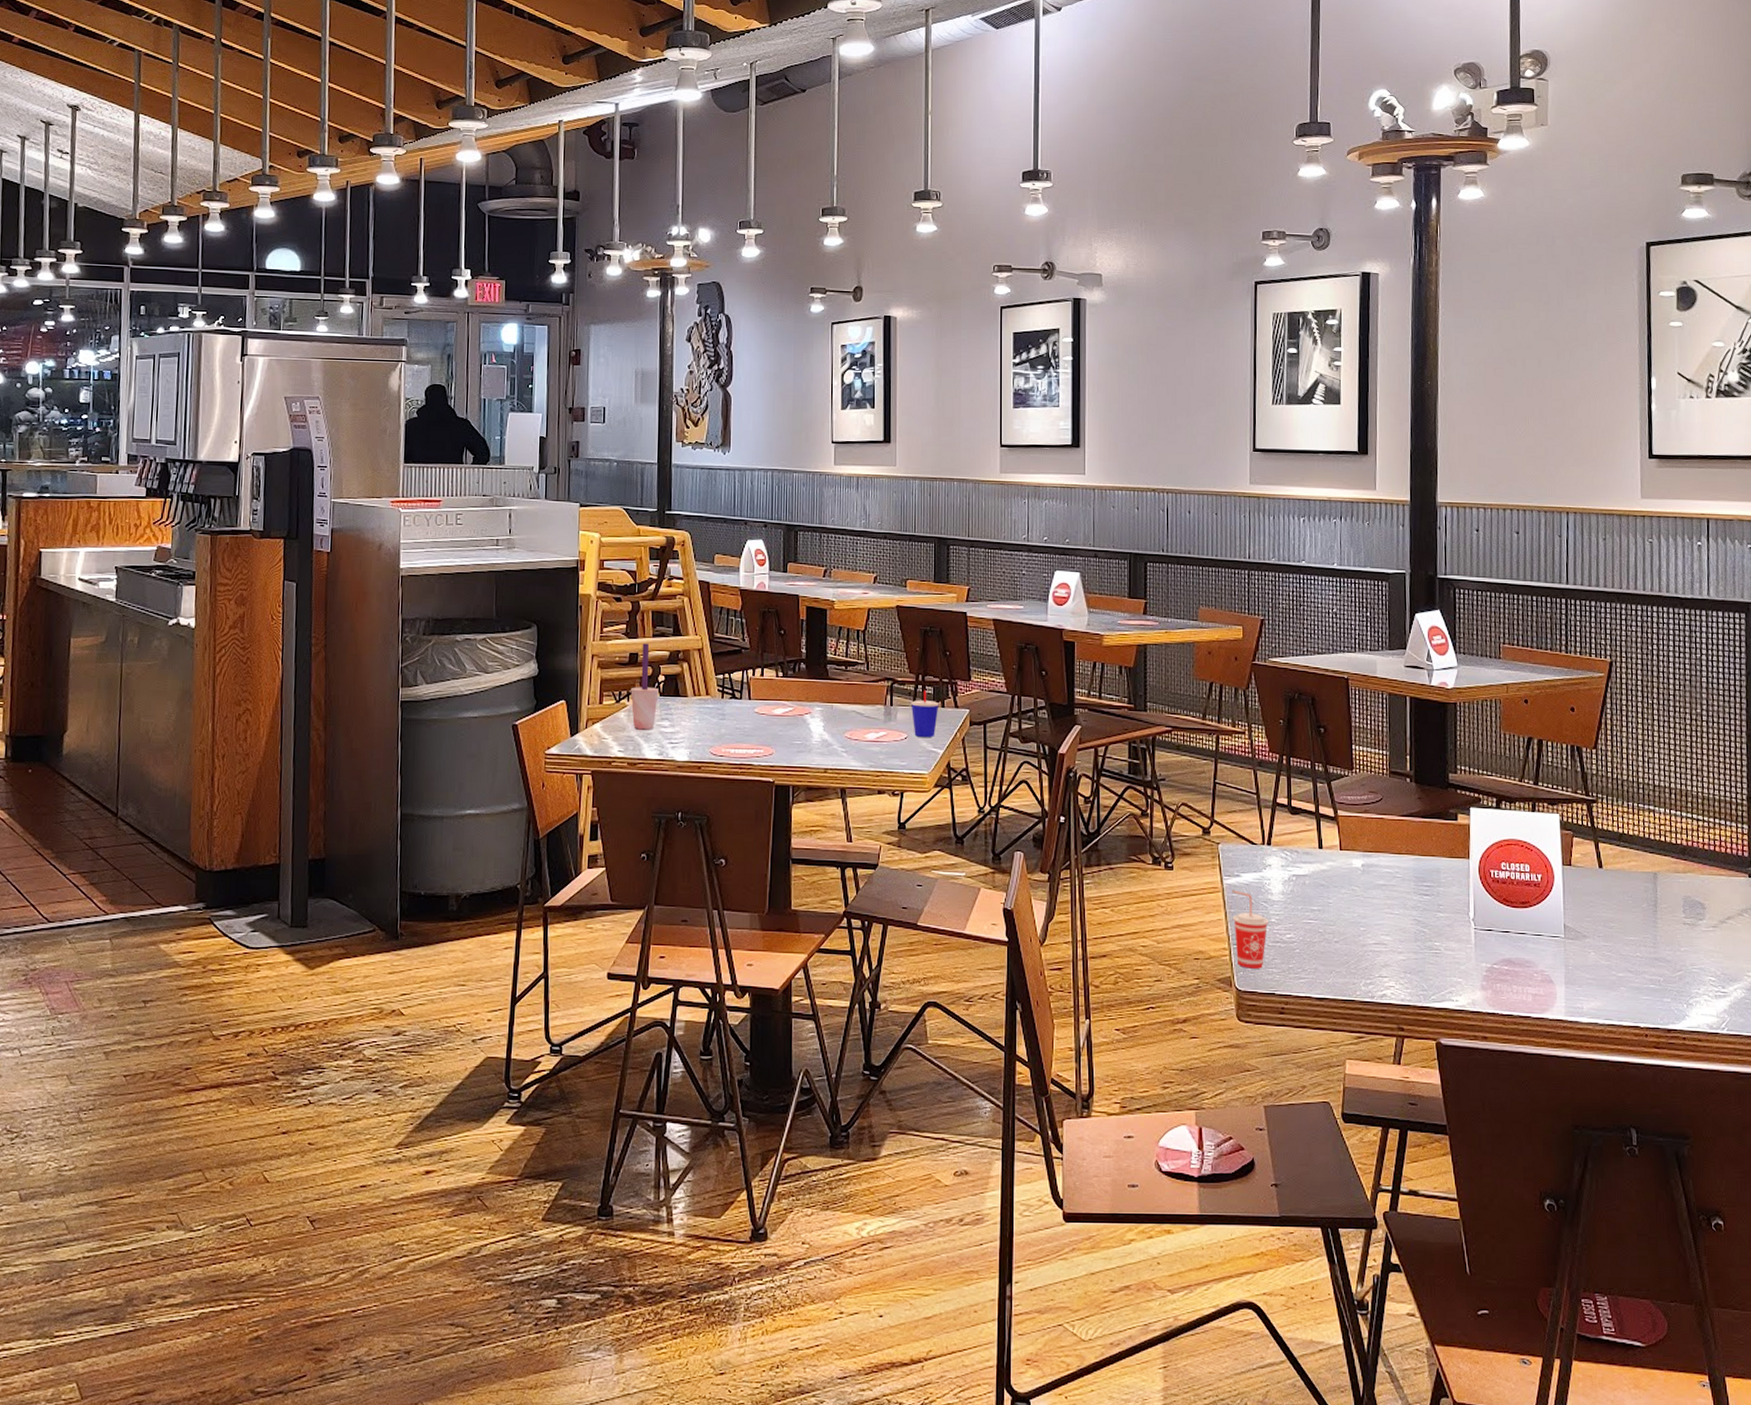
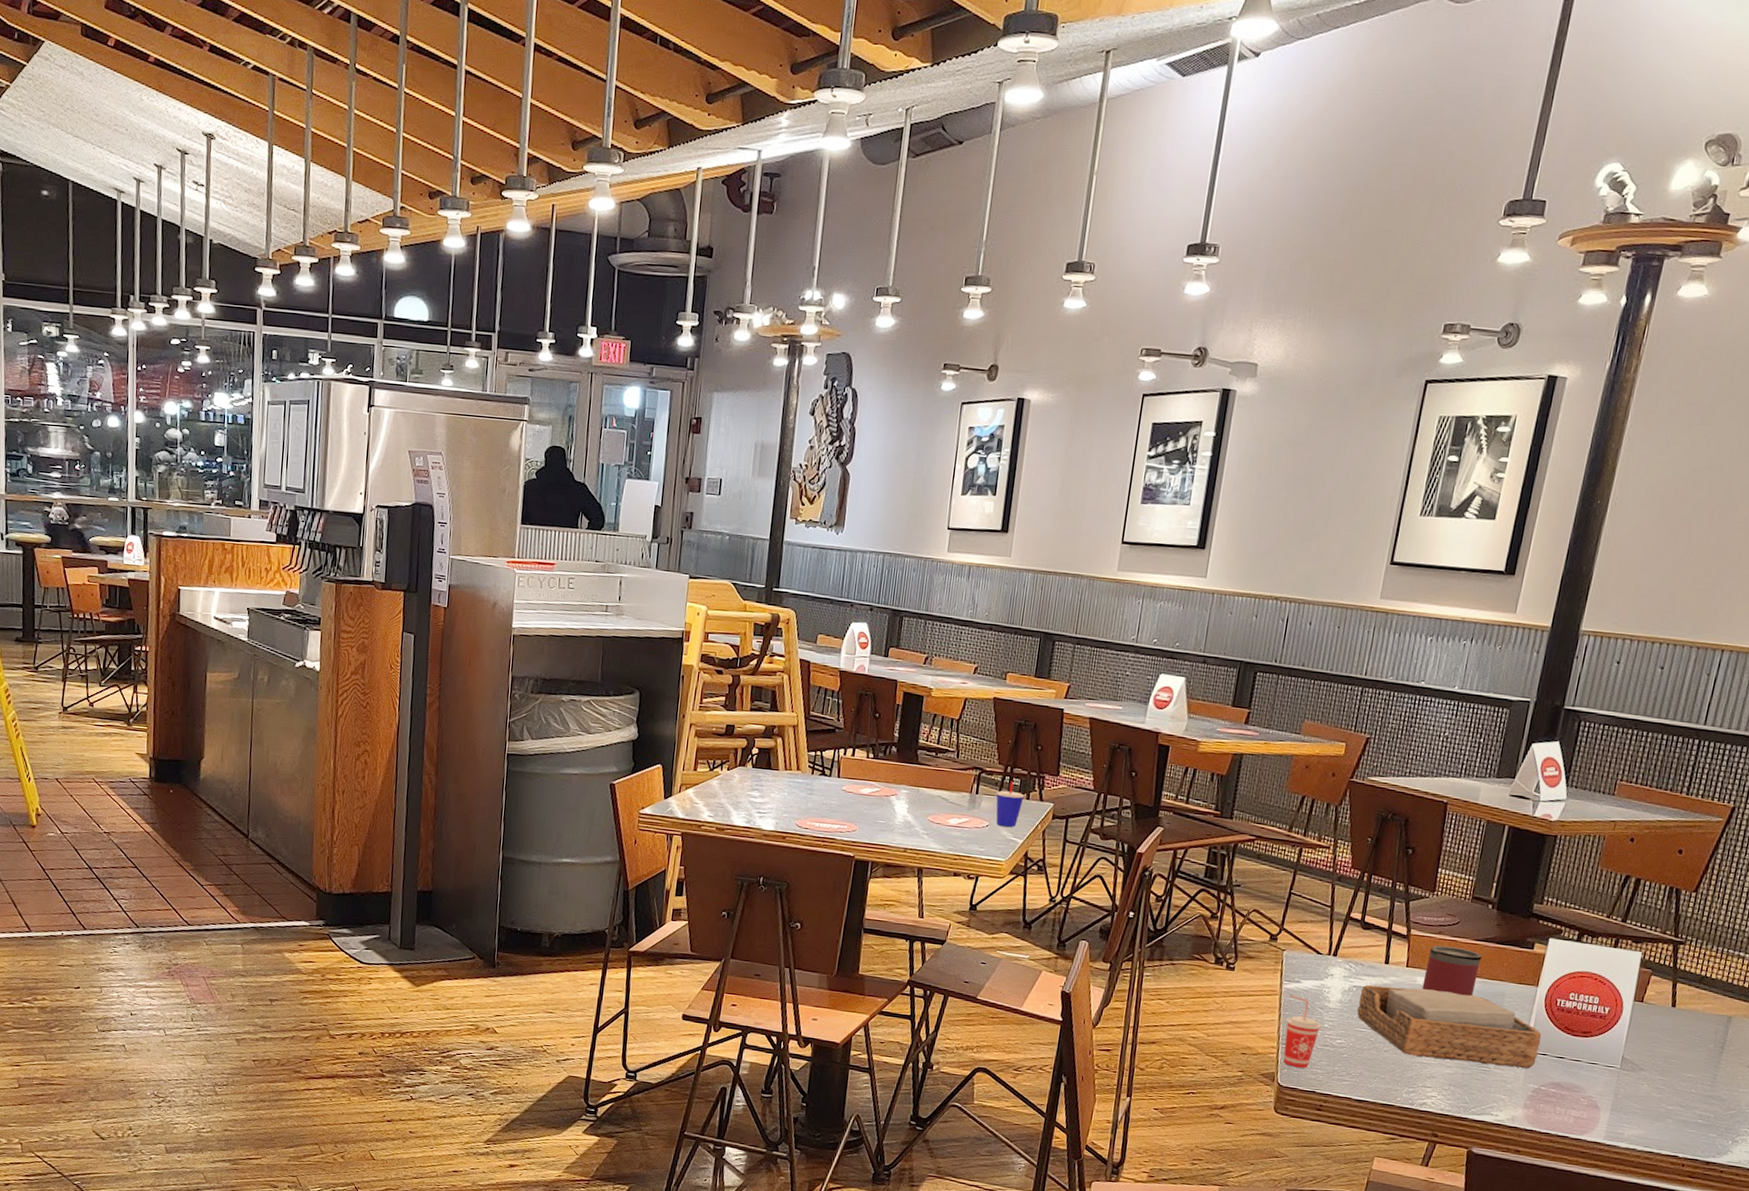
beverage cup: present [630,643,659,730] -> none [724,716,752,799]
napkin holder: none [1300,872,1483,948] -> present [1357,984,1541,1069]
beverage cup: none [1359,824,1410,875] -> present [1422,945,1482,997]

